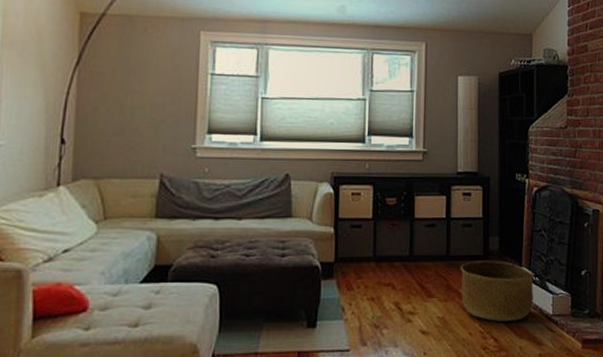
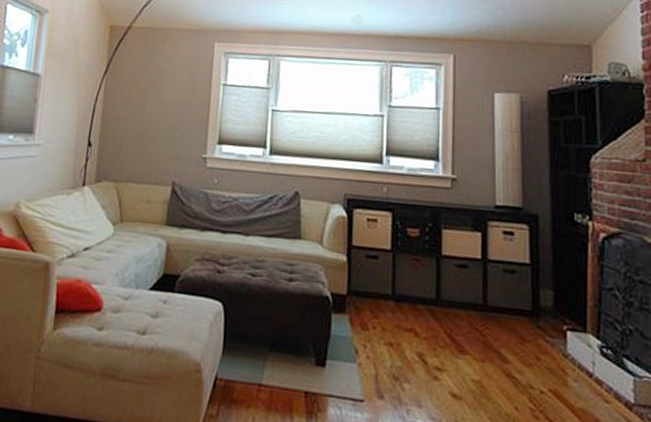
basket: present [460,261,535,322] -> none [501,316,606,403]

